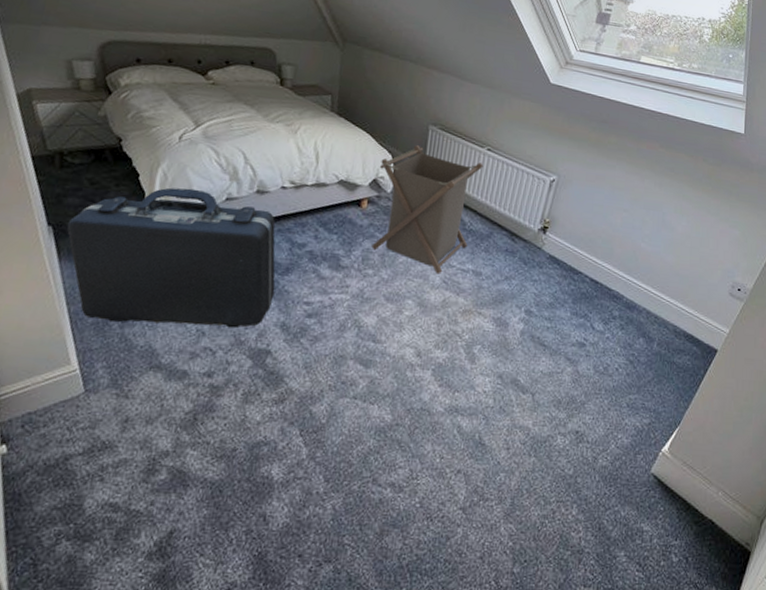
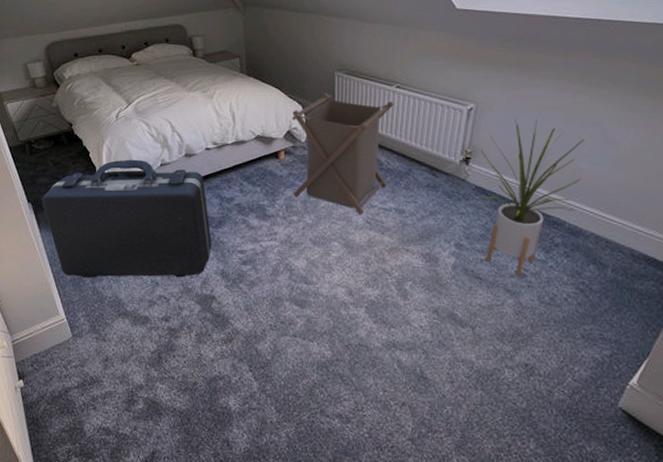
house plant: none [551,194,647,346] -> present [481,118,586,277]

